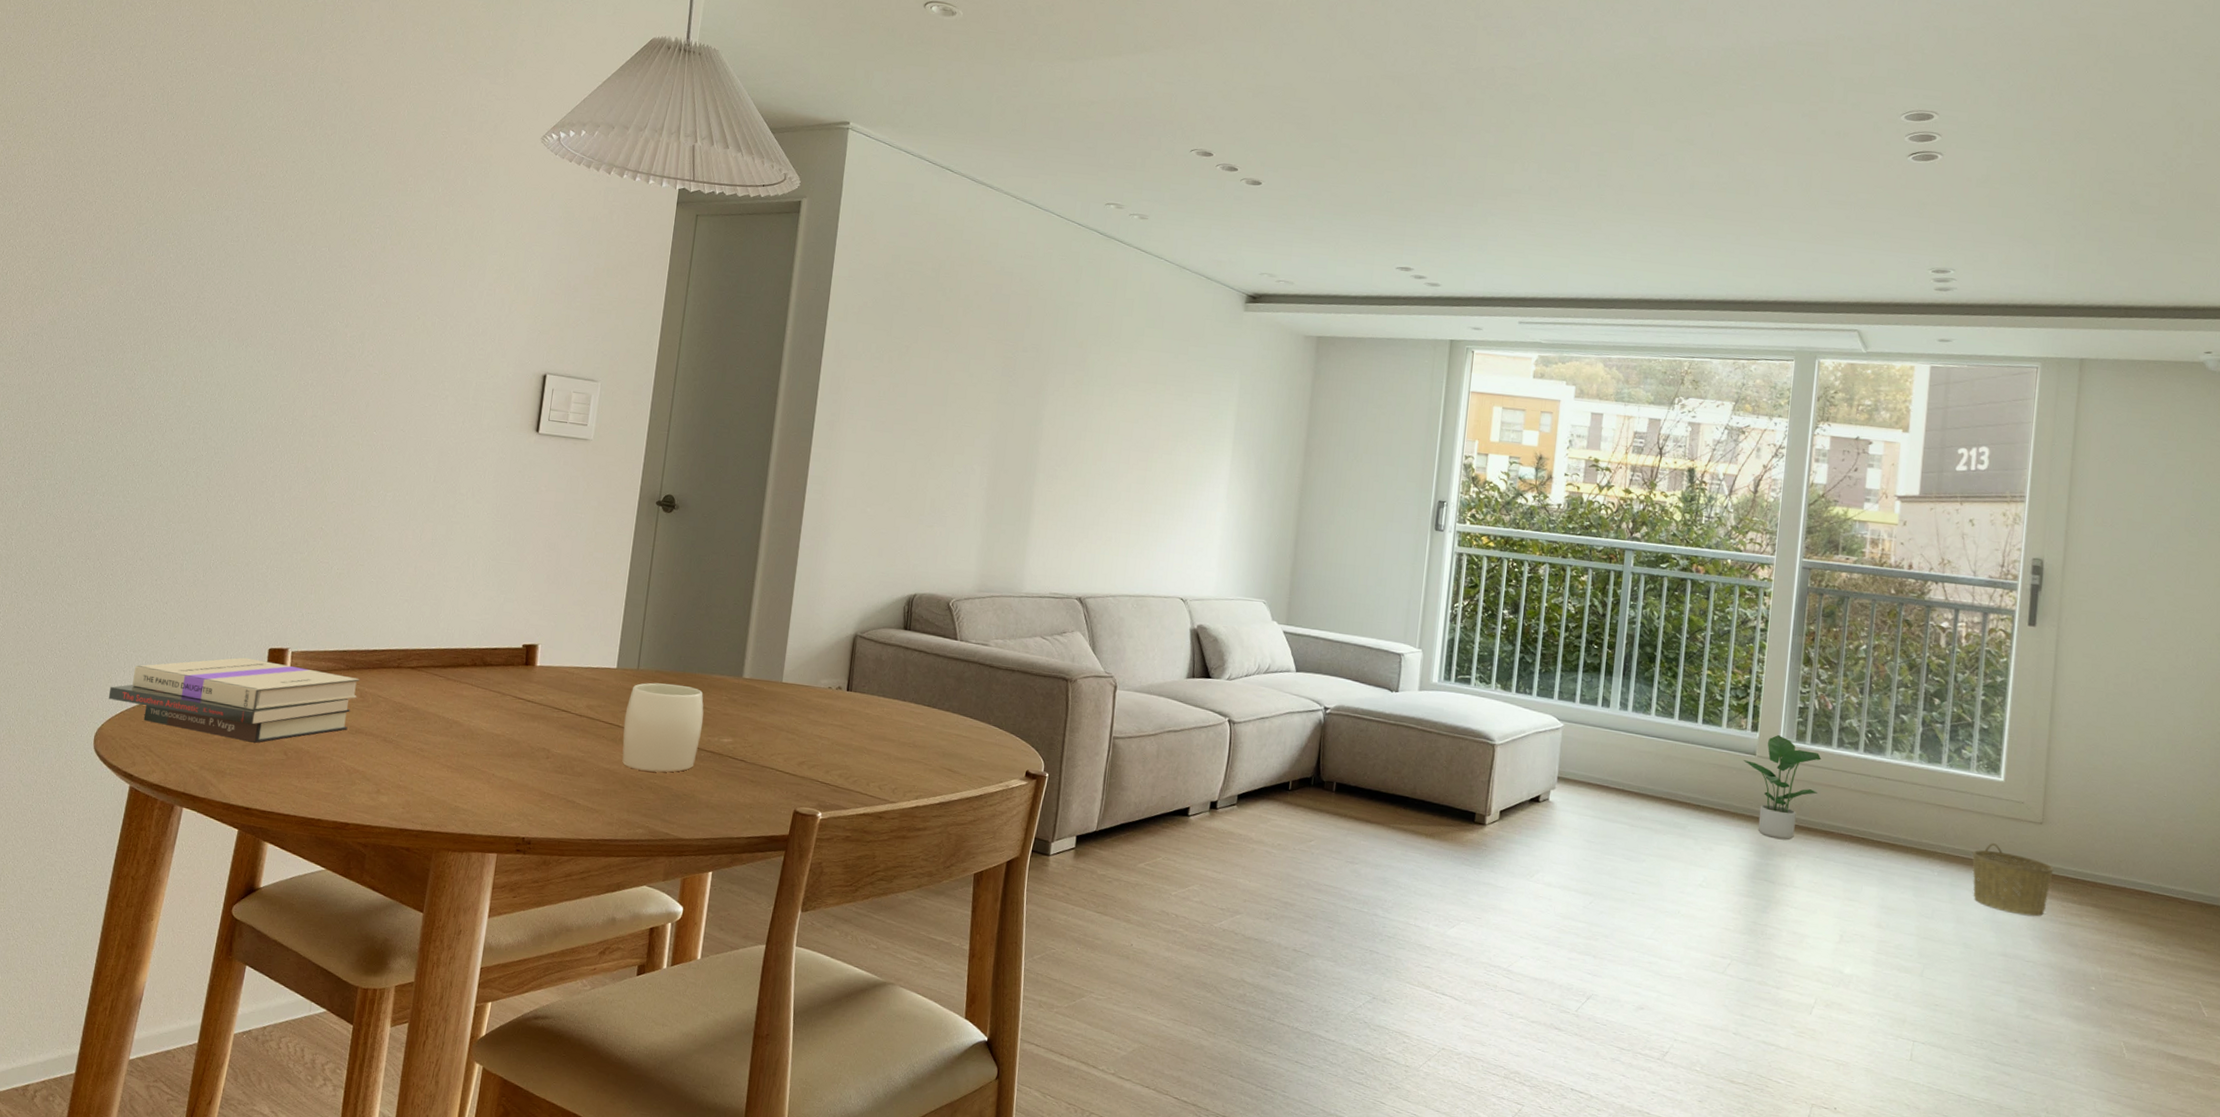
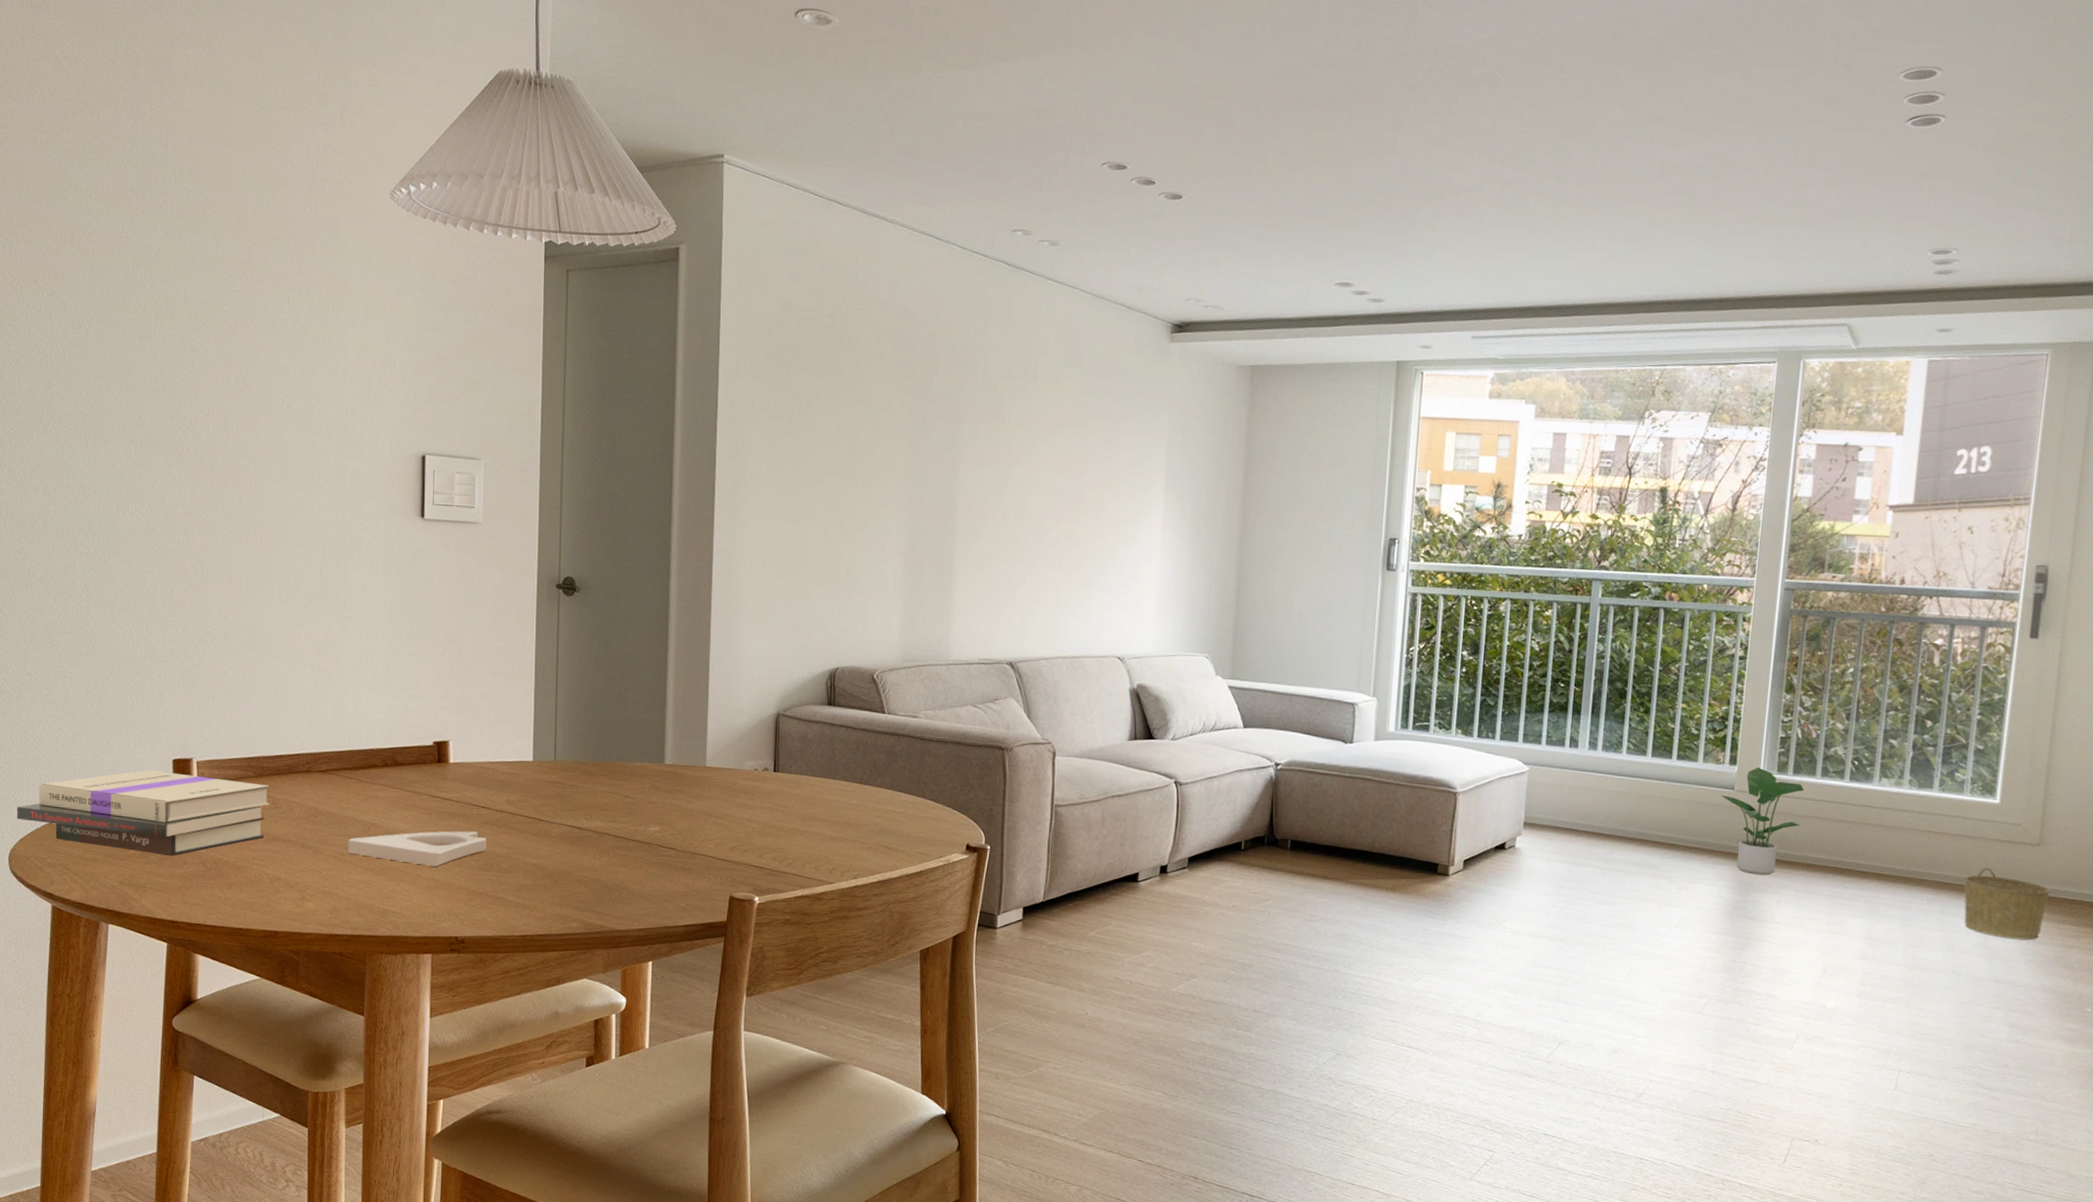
napkin holder: none [427,731,564,767] -> present [348,830,487,867]
mug: present [622,682,704,773] -> none [546,773,628,865]

